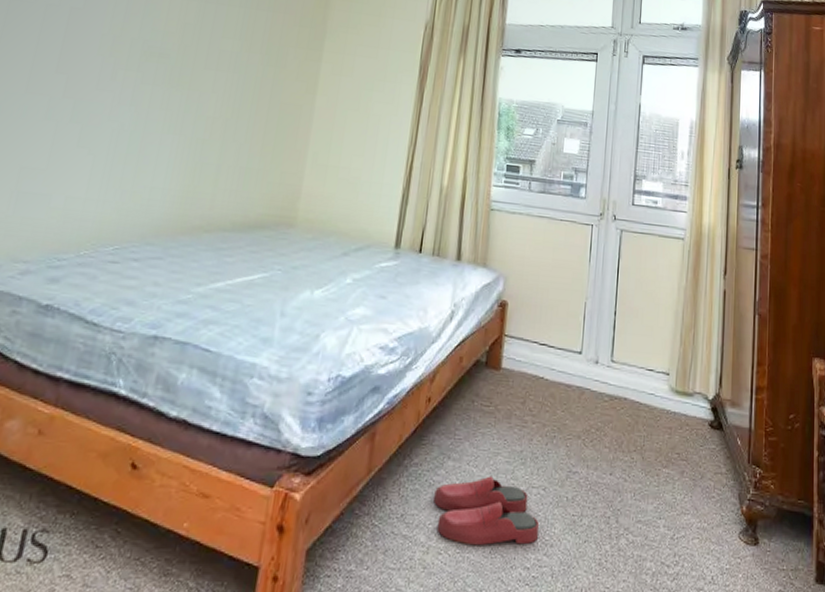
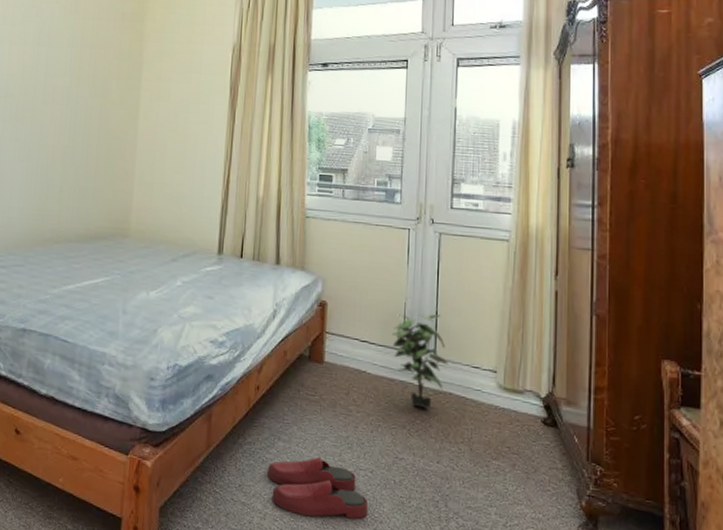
potted plant: none [571,314,625,416] -> present [392,314,449,408]

